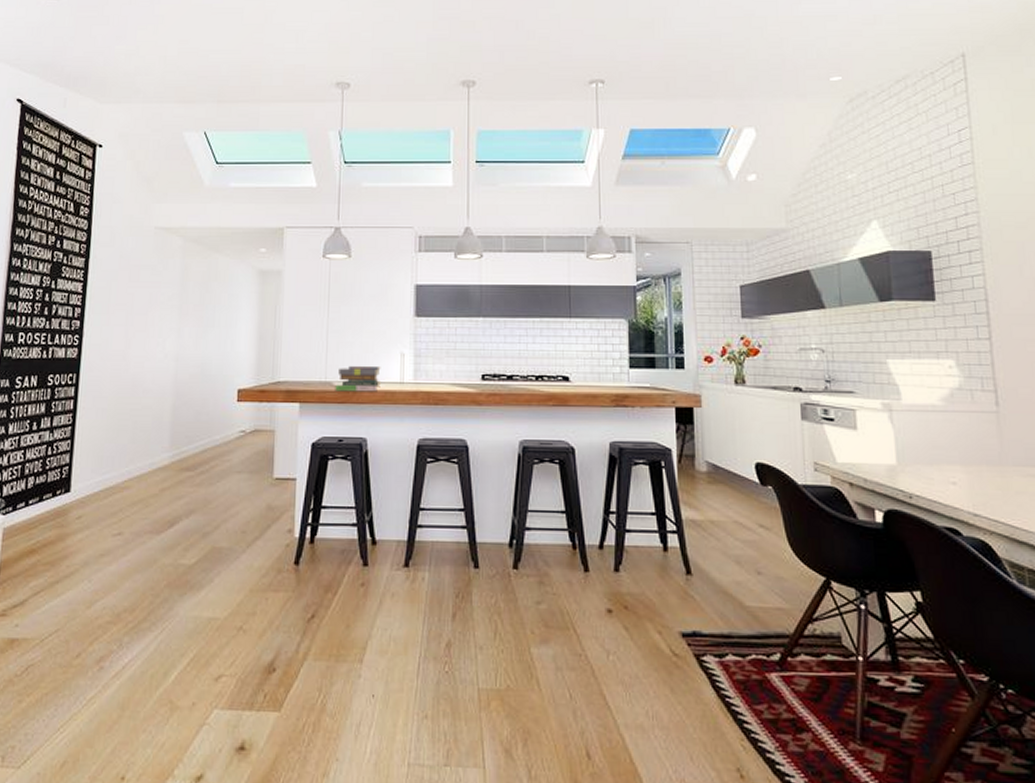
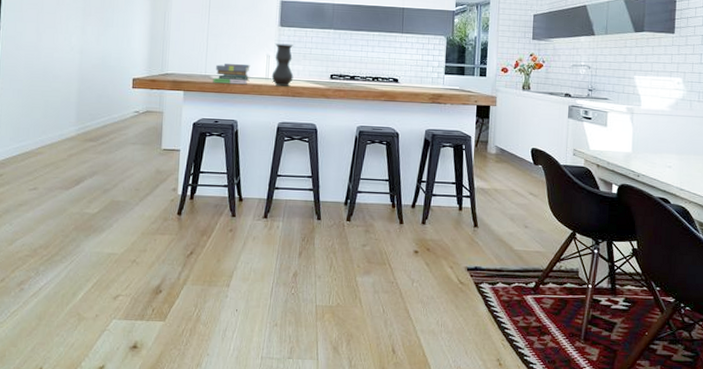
vase: none [407,338,435,392] -> present [271,43,294,86]

